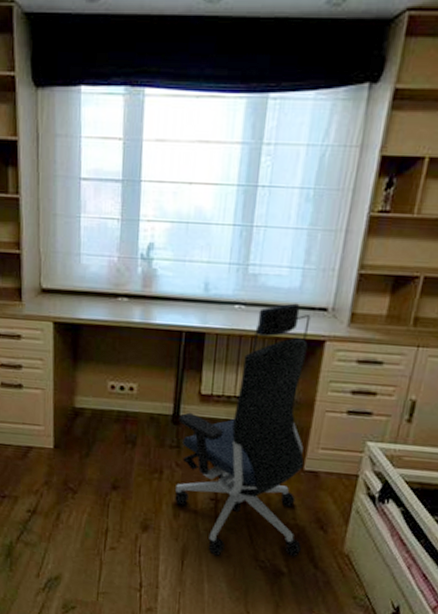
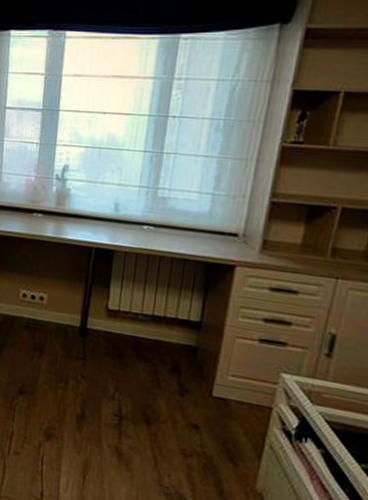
office chair: present [175,303,311,557] -> none [79,226,221,488]

